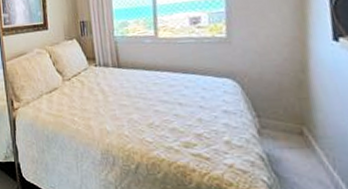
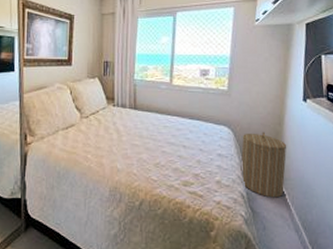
laundry hamper: none [252,81,319,160] -> present [240,131,287,198]

